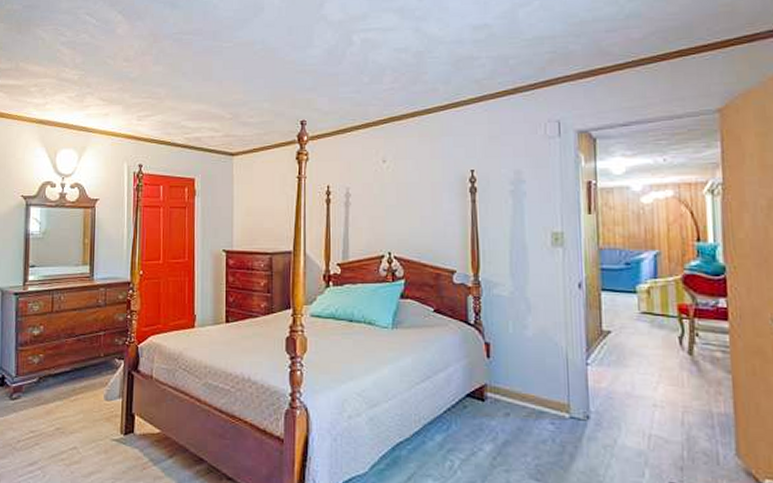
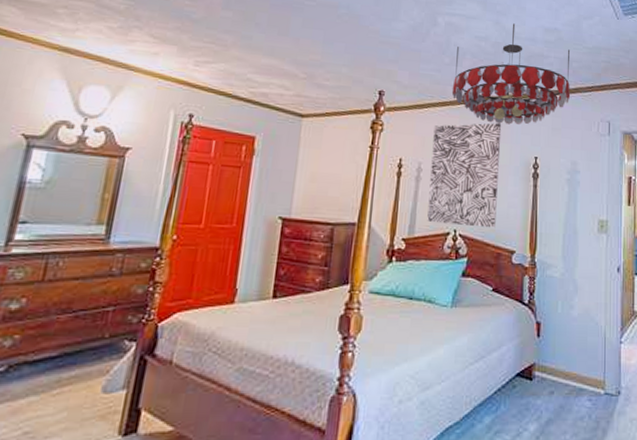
wall art: none [359,139,432,248] -> present [427,123,502,228]
chandelier: none [374,27,509,139] -> present [451,23,571,125]

